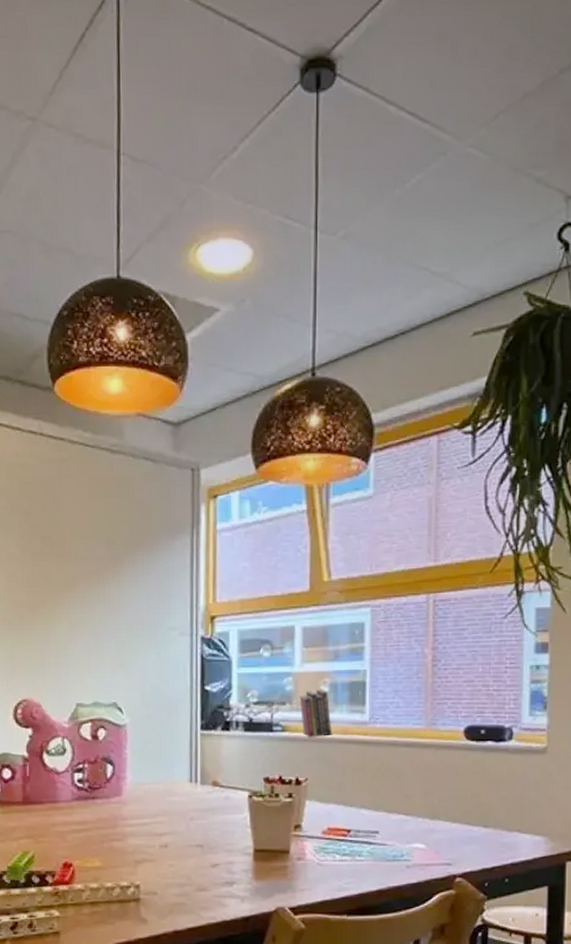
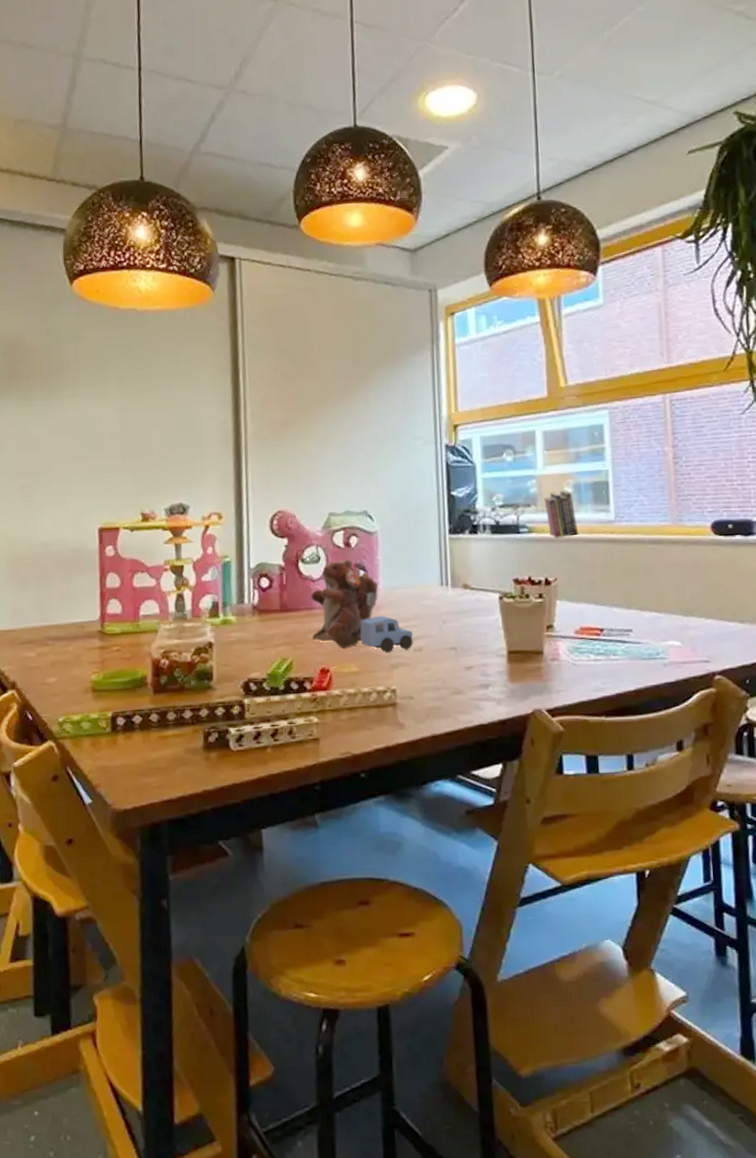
plush toy: none [55,751,126,843] -> present [311,558,379,648]
toy car: none [105,811,159,848] -> present [360,615,413,652]

